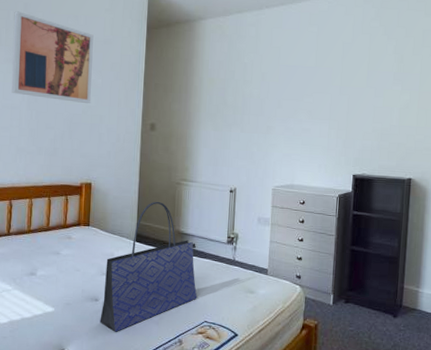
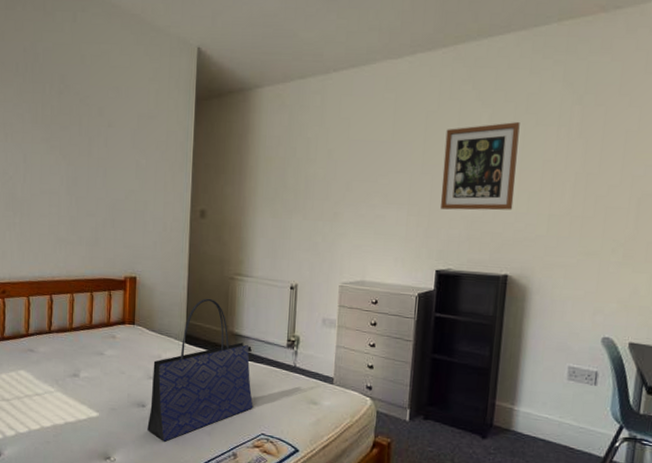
wall art: present [11,11,94,104] -> none [49,84,136,188]
wall art: none [356,53,418,125] -> present [440,122,520,211]

